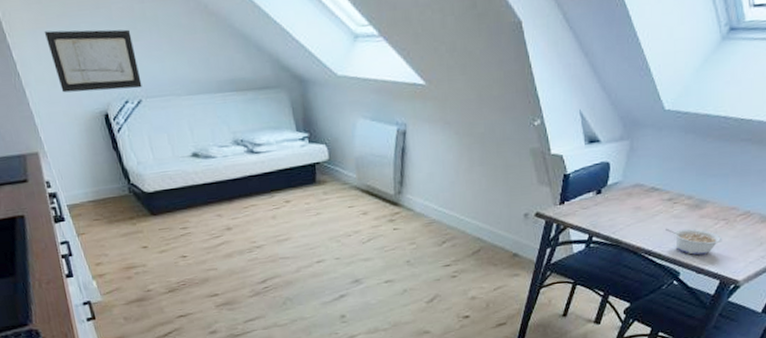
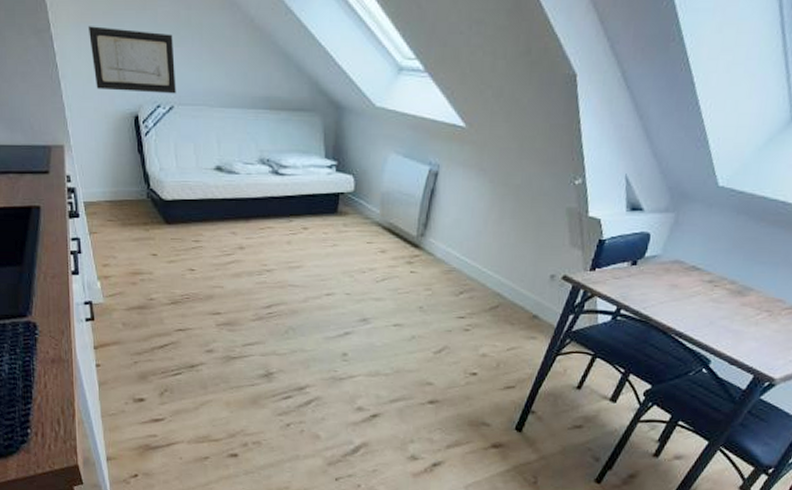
legume: present [666,228,723,256] -> none [701,311,763,346]

